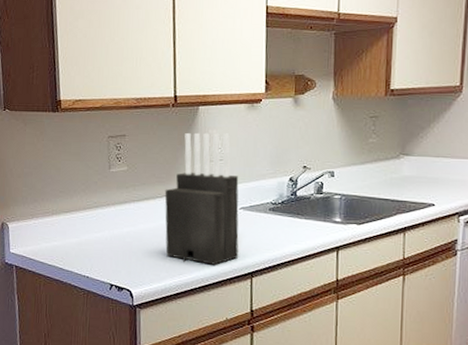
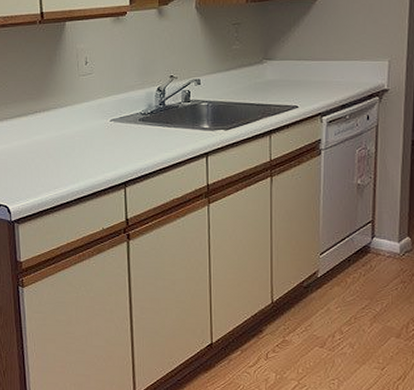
knife block: present [164,132,239,265] -> none [36,47,111,177]

